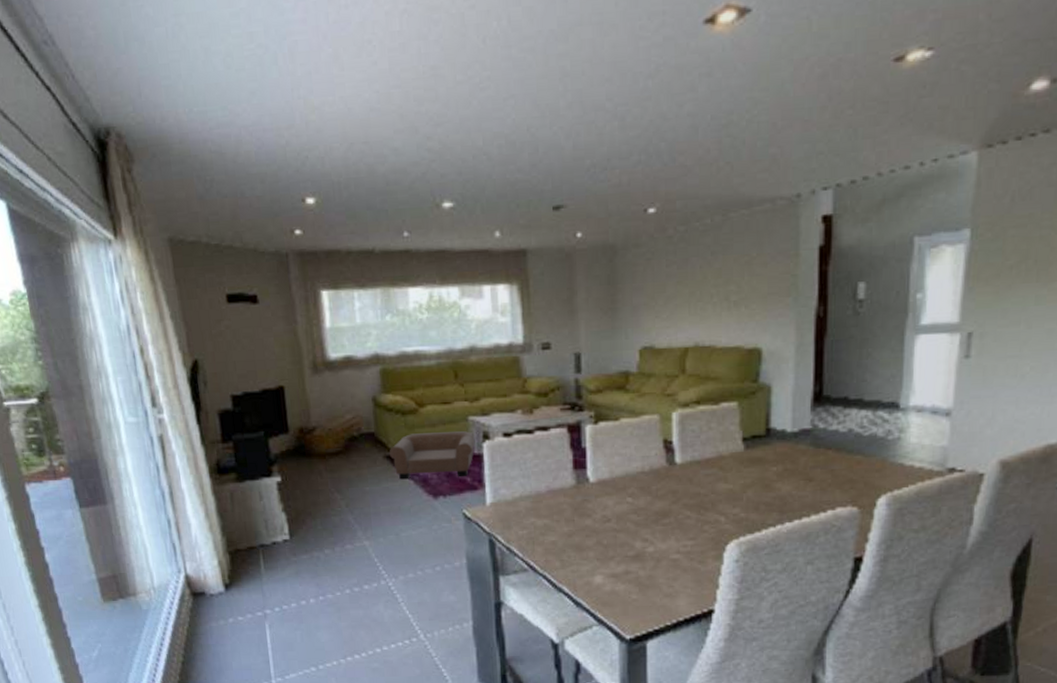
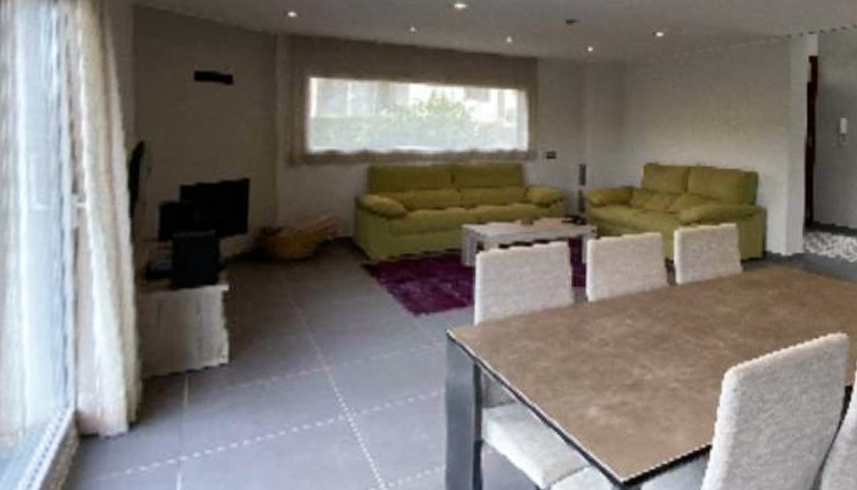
dog bed: present [390,431,475,480] -> none [368,240,468,293]

